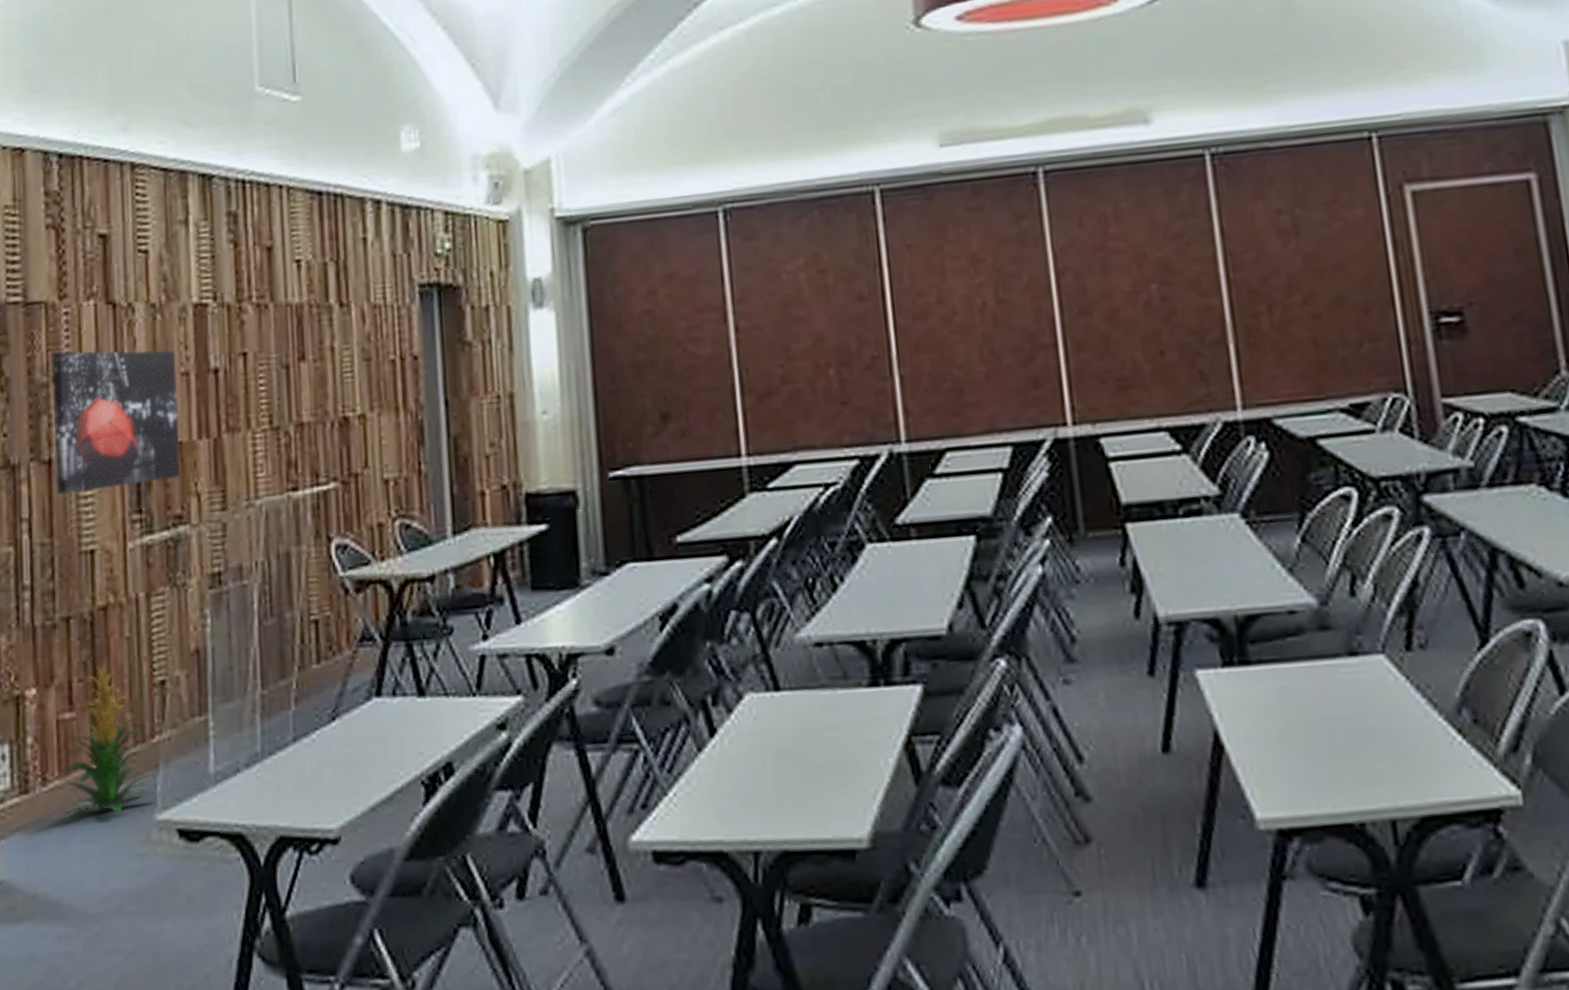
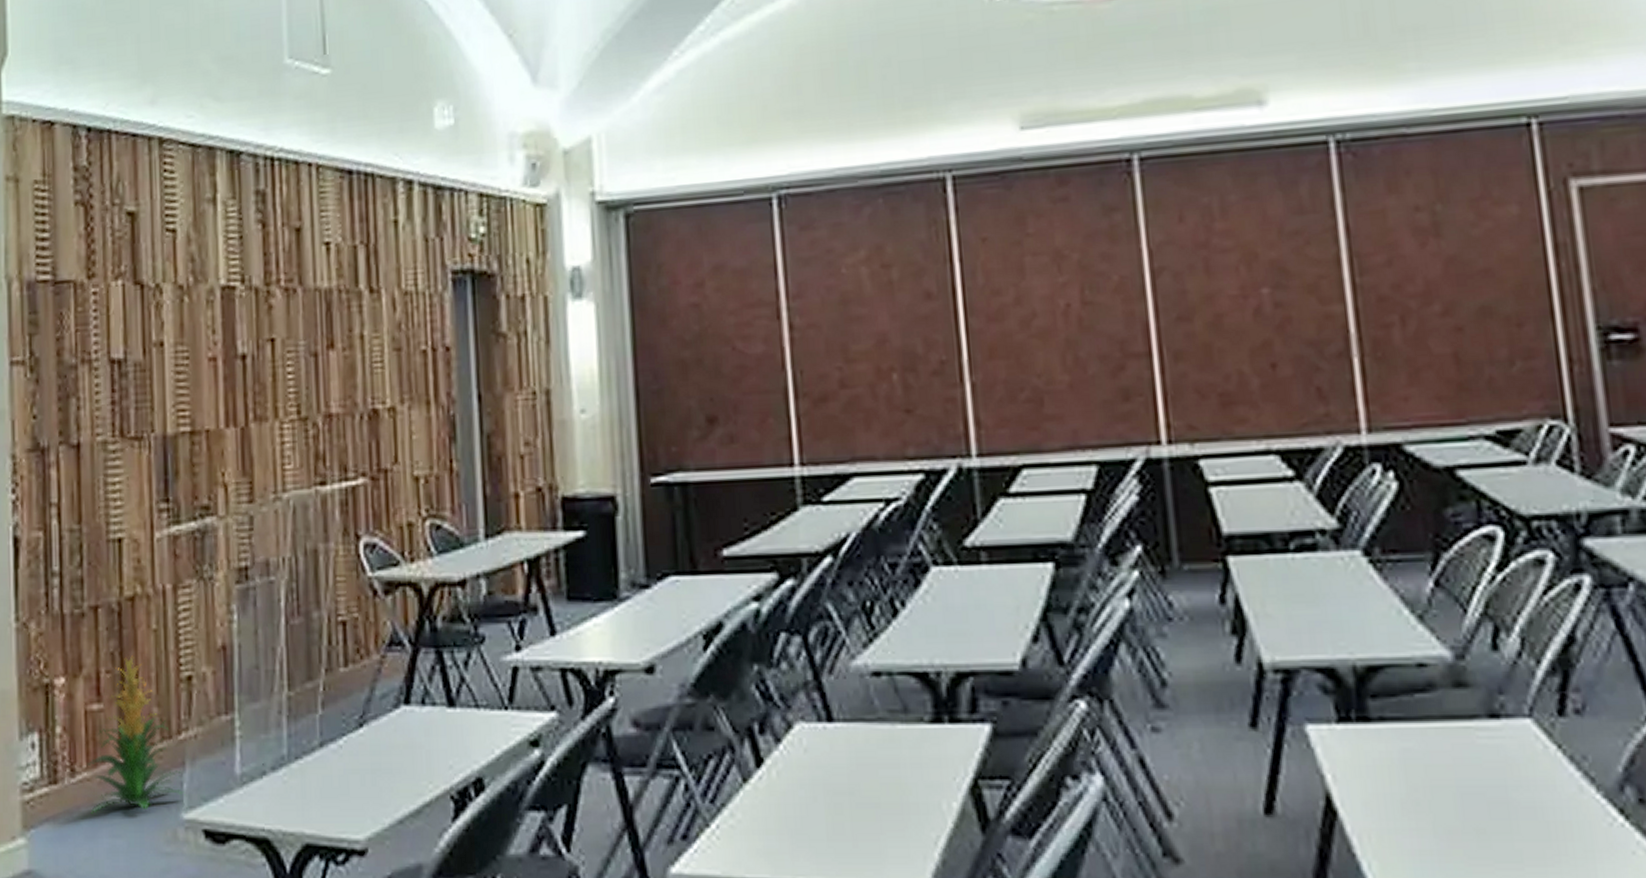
wall art: present [52,350,180,495] -> none [80,332,207,480]

